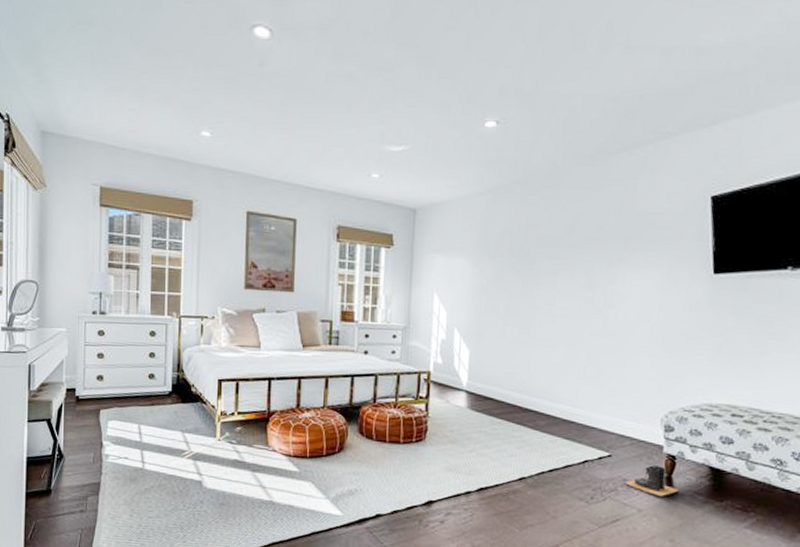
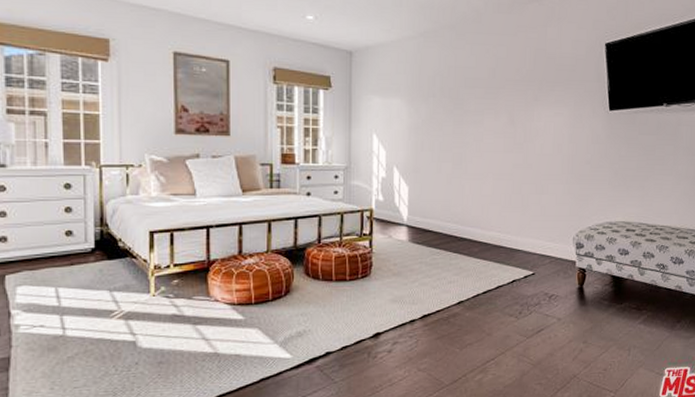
boots: present [624,465,681,497] -> none [546,279,590,306]

